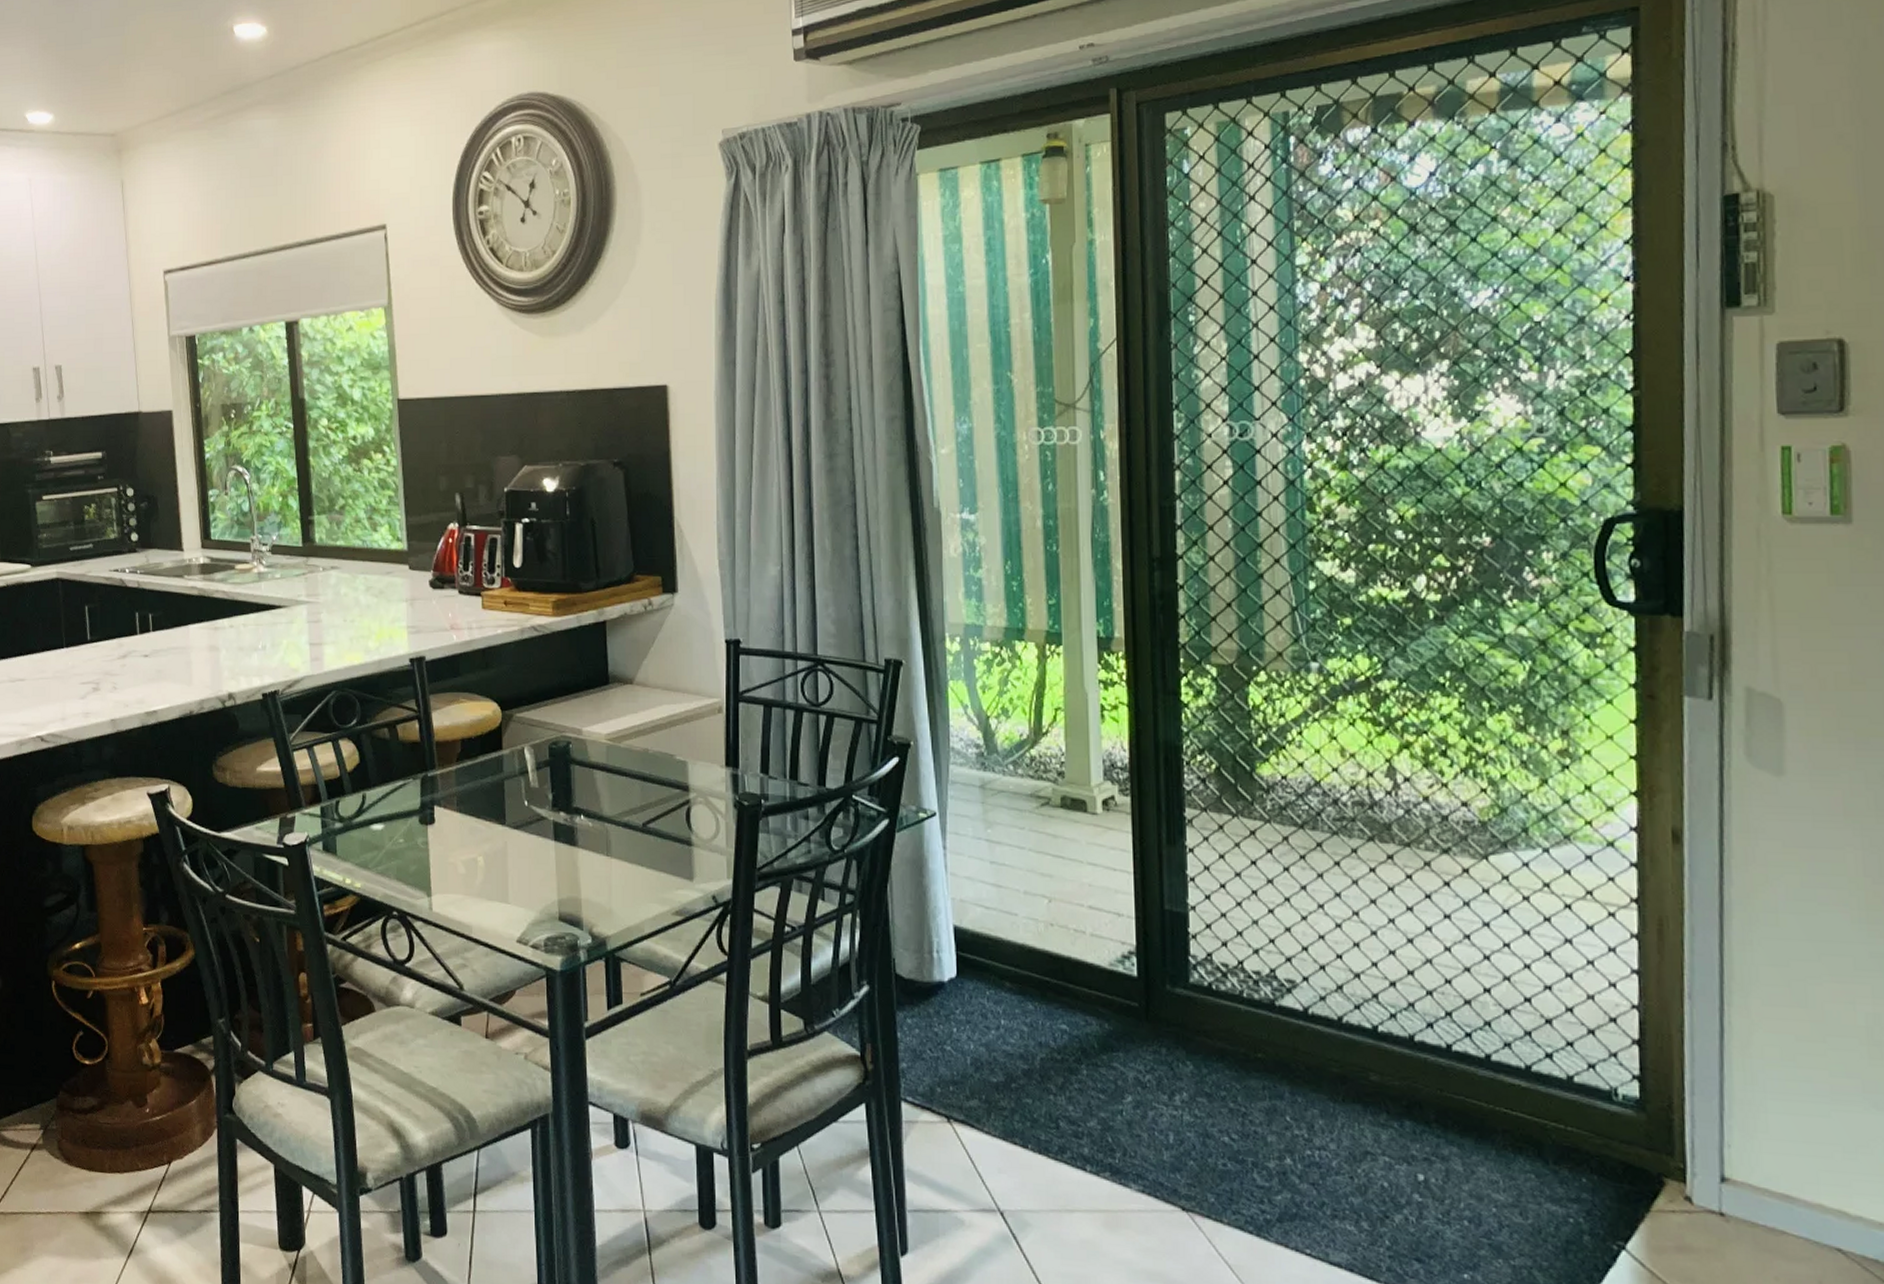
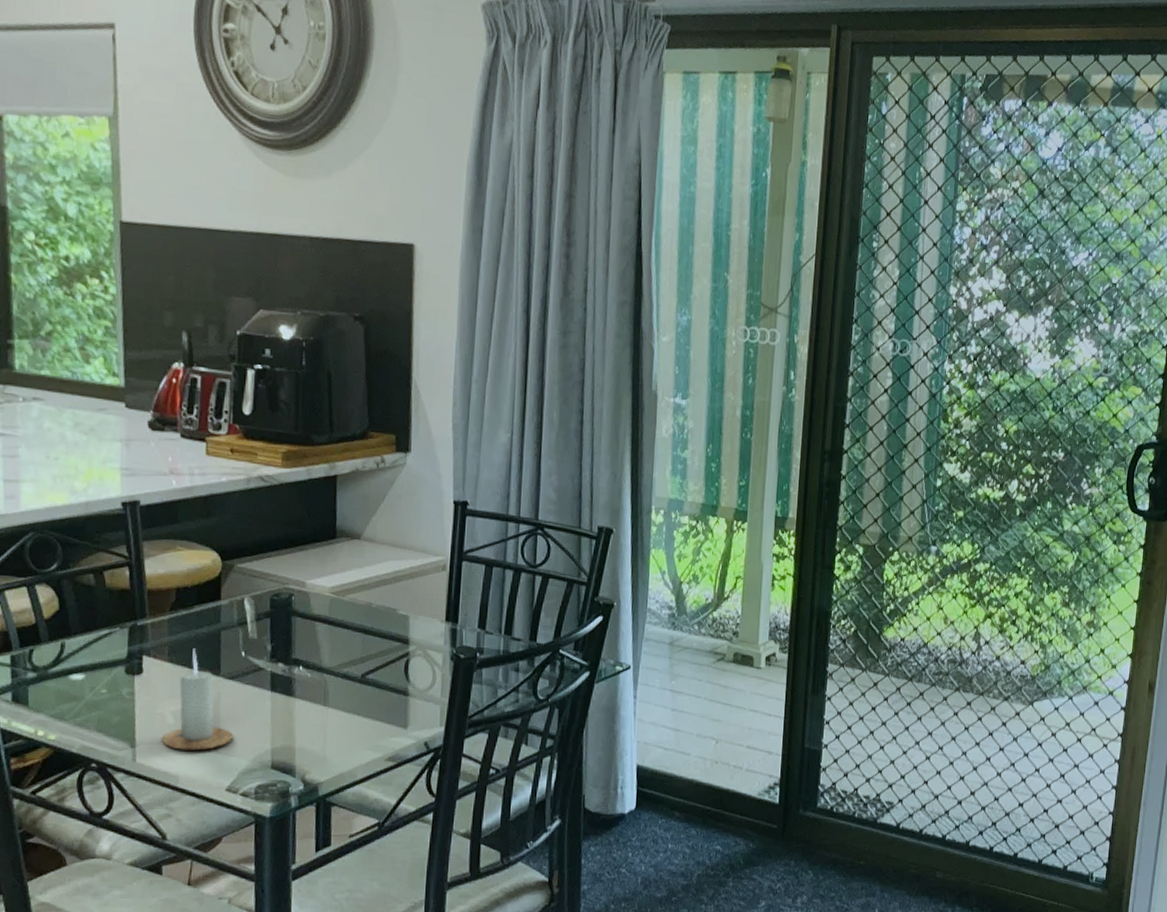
candle: none [455,798,520,901] -> present [162,648,233,751]

